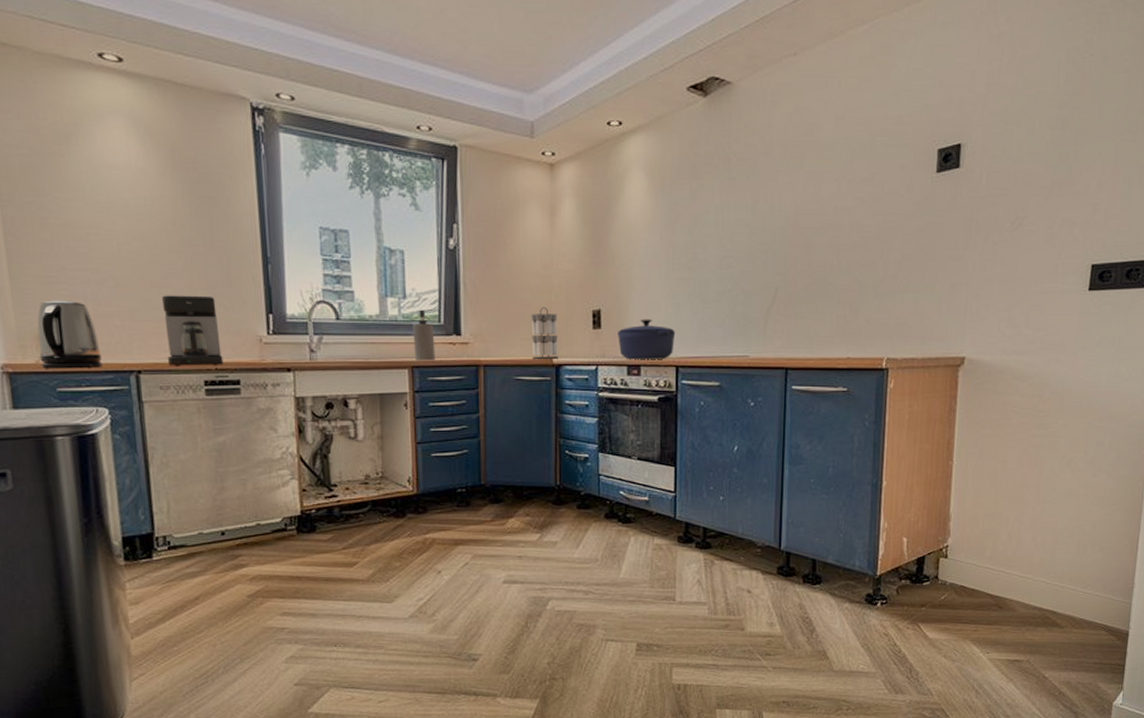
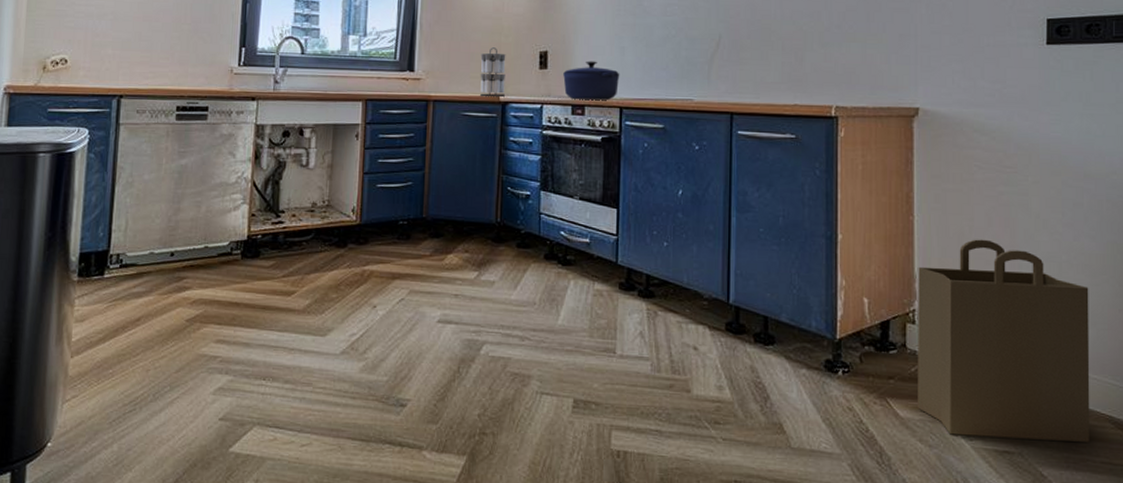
kettle: present [37,300,102,370] -> none [38,30,91,92]
coffee maker: present [162,295,224,368] -> none [147,28,197,94]
soap dispenser: present [409,309,436,361] -> none [368,46,390,95]
shopping bag: none [945,479,1101,650] -> present [918,239,1091,442]

